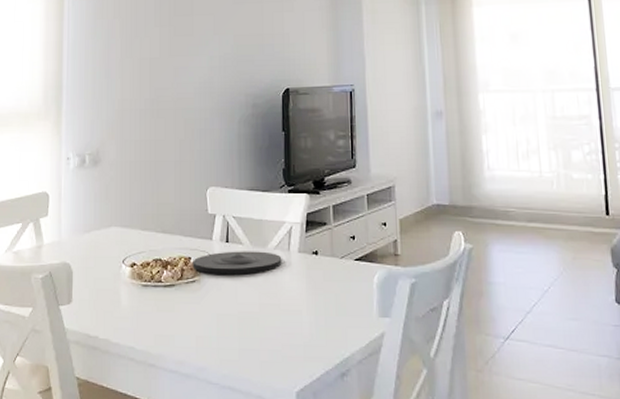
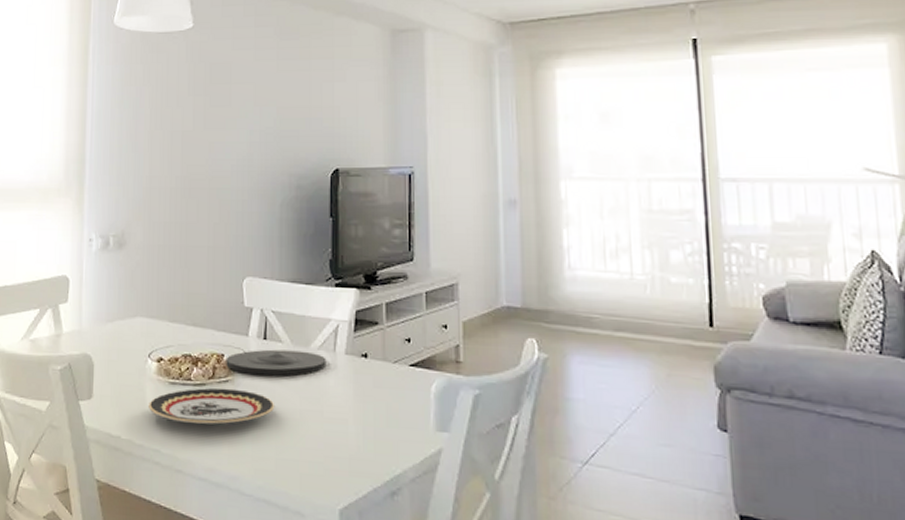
plate: none [124,288,238,322] -> present [149,388,275,425]

